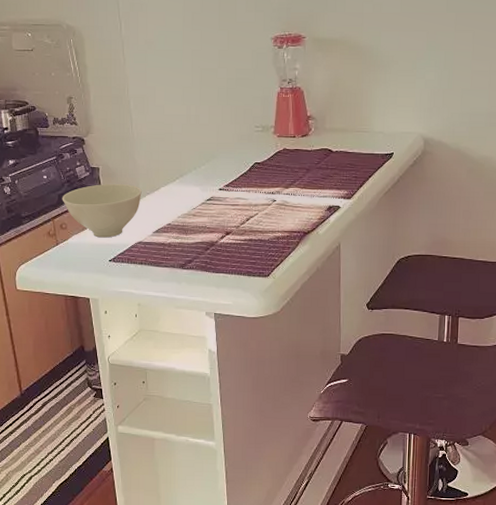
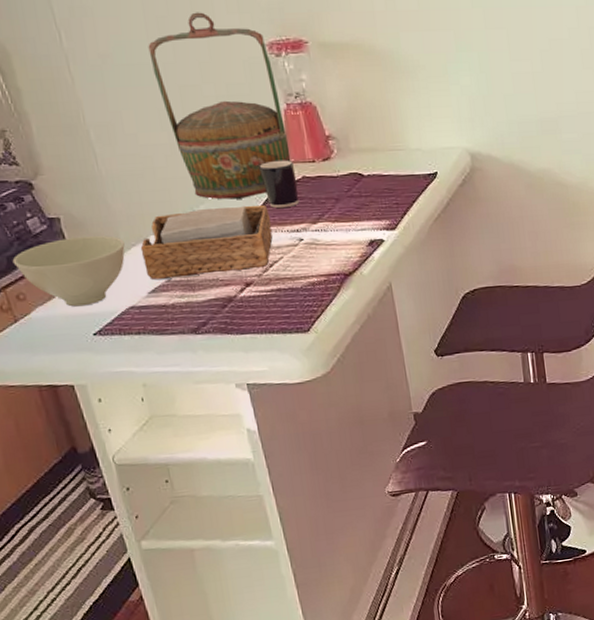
napkin holder: none [153,169,254,222] -> present [140,204,273,279]
decorative basket: none [183,10,277,163] -> present [148,12,291,200]
mug: none [250,134,279,174] -> present [258,159,300,209]

